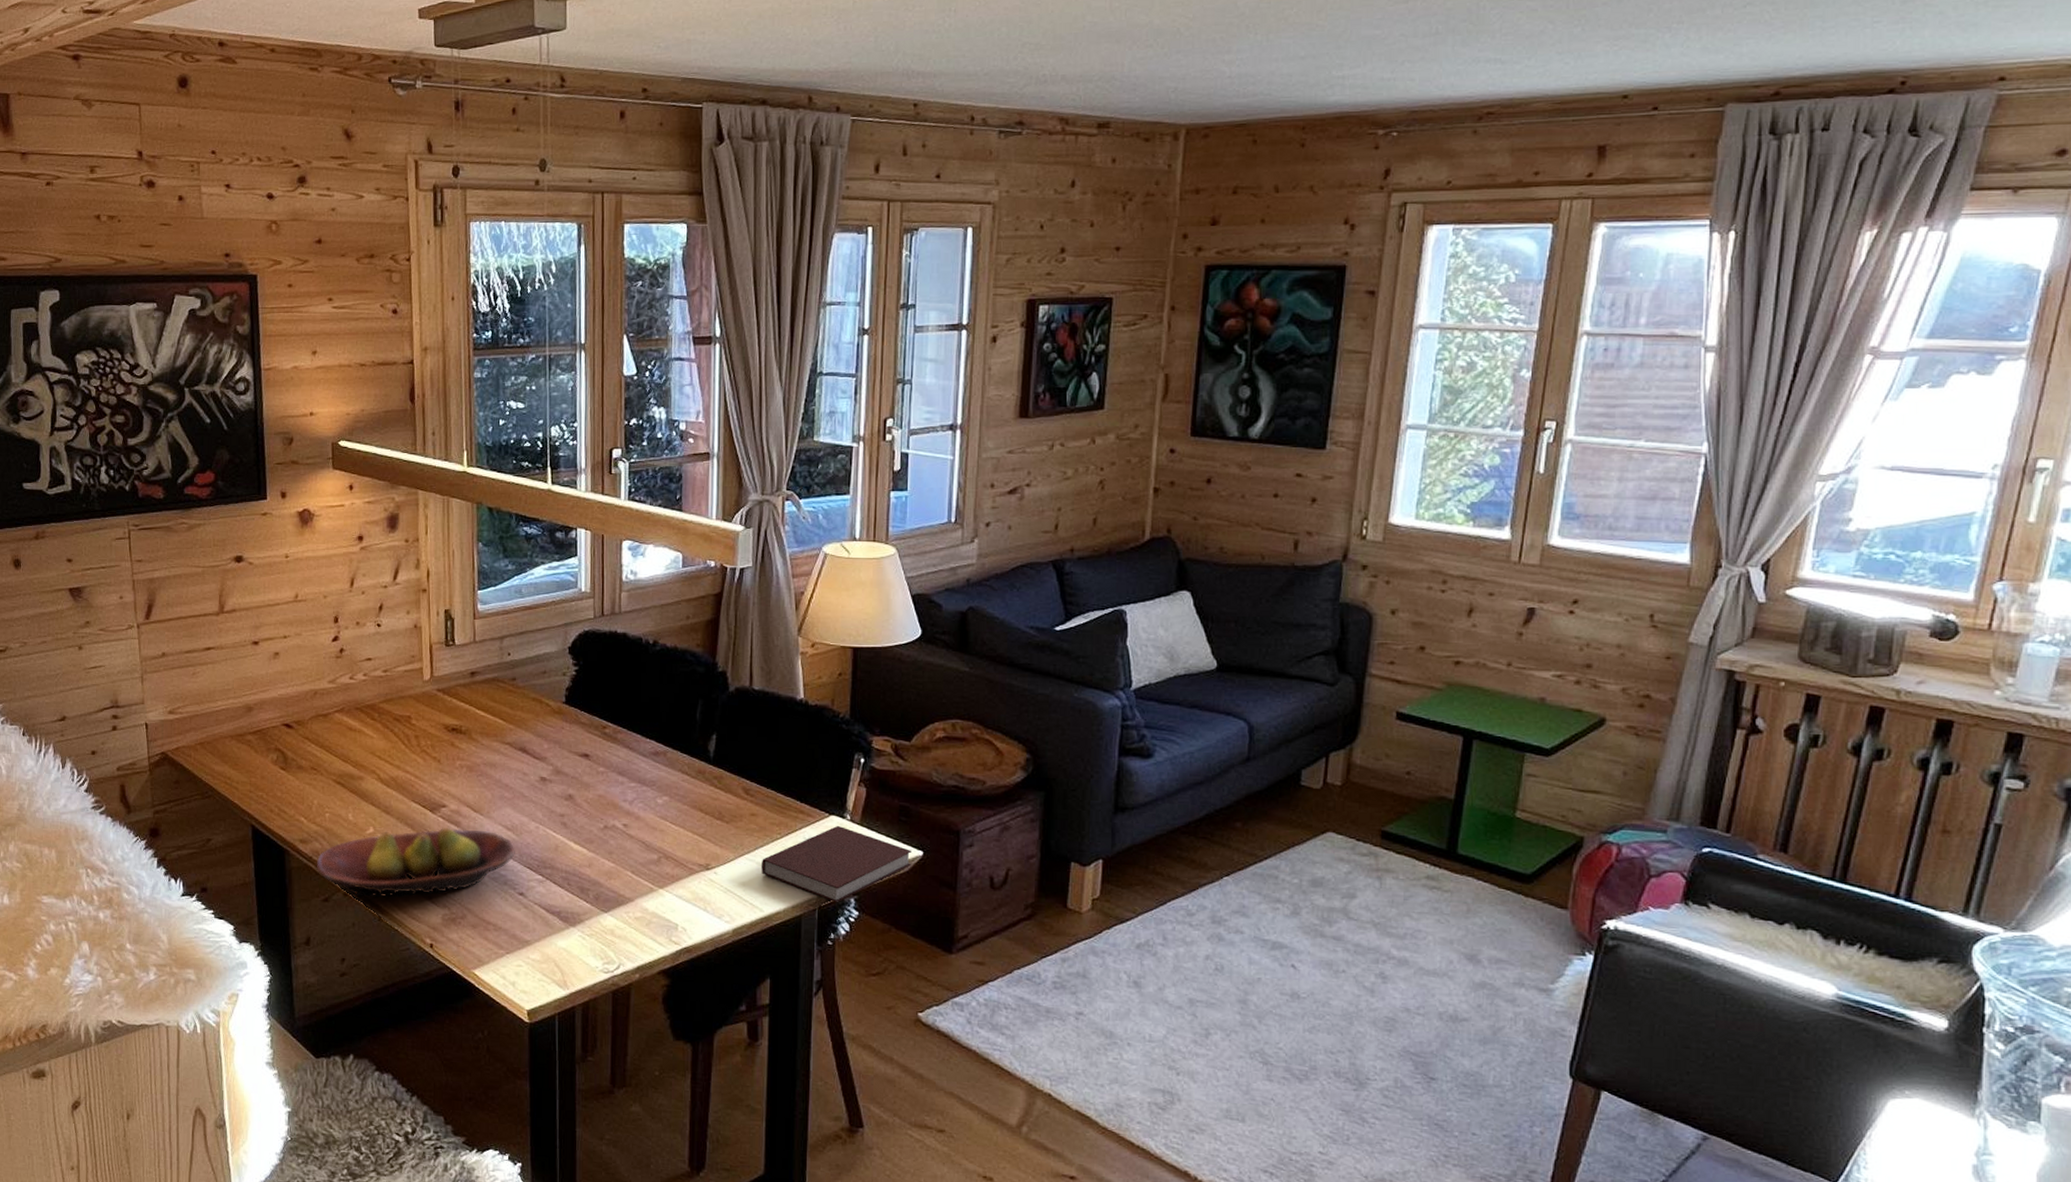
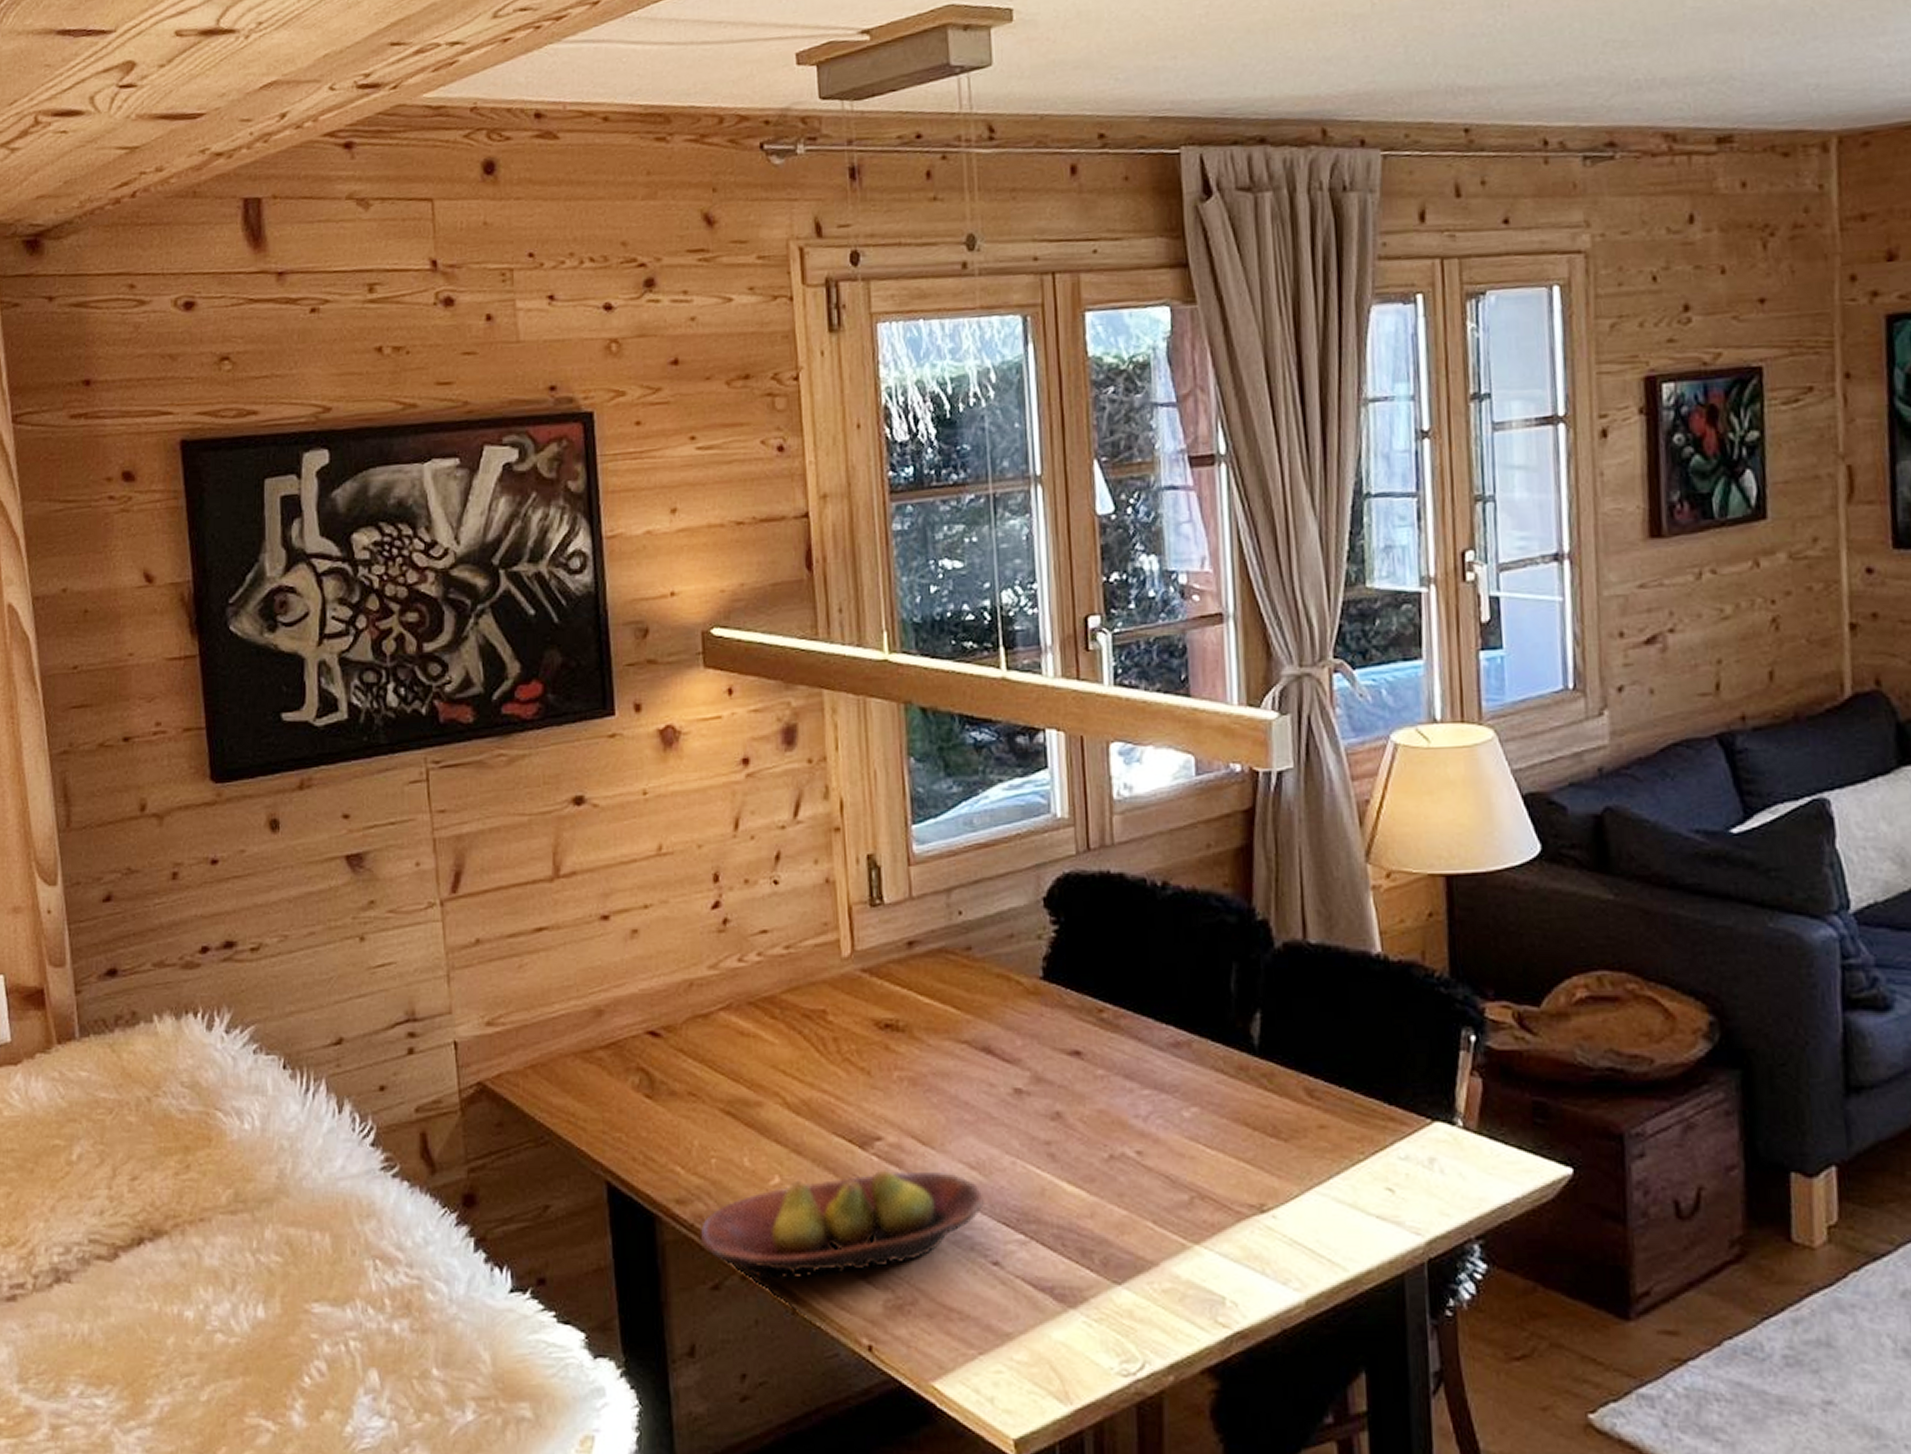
notebook: present [762,825,913,903] -> none [1340,1135,1558,1253]

